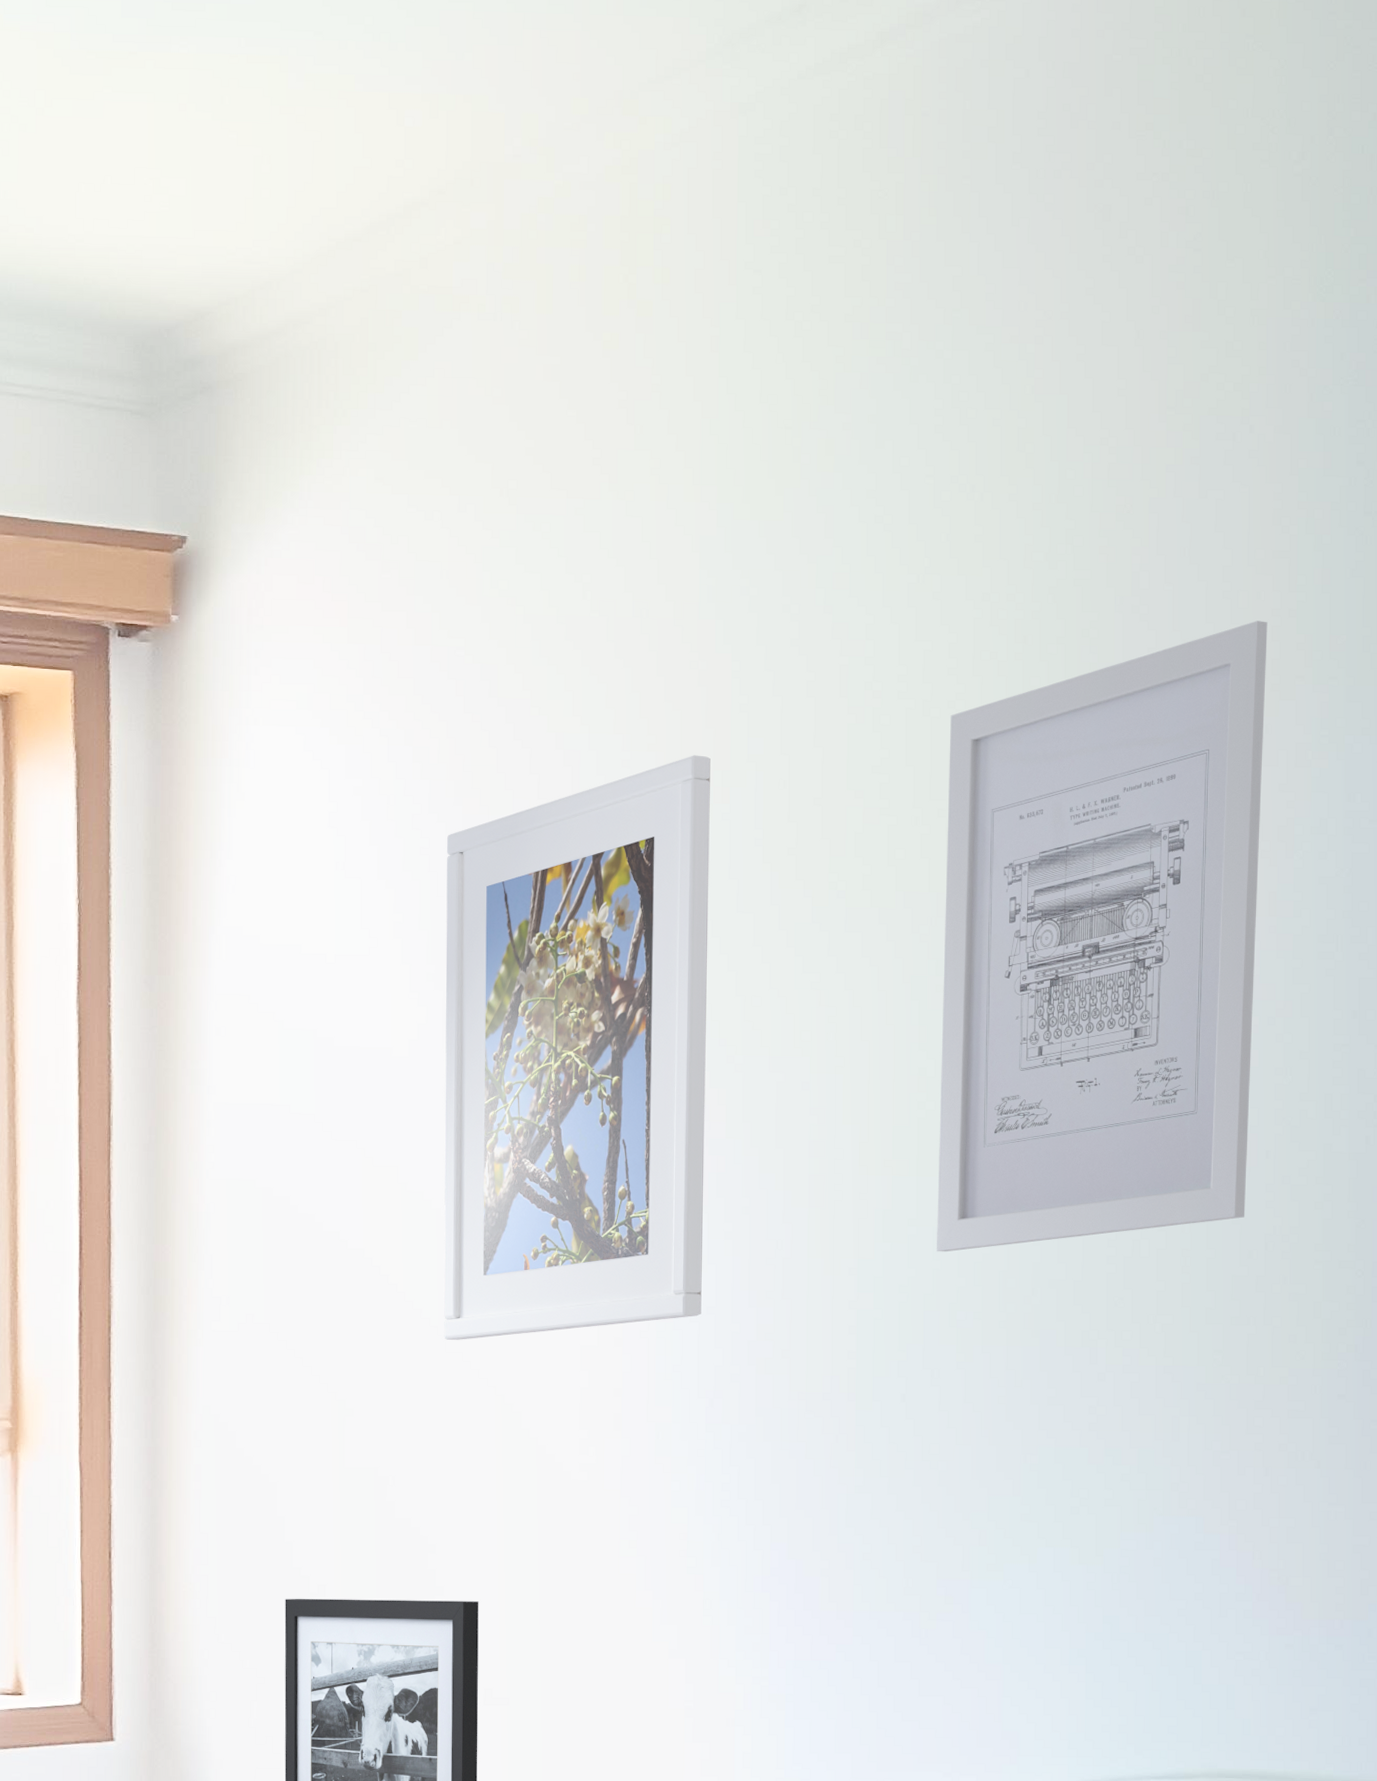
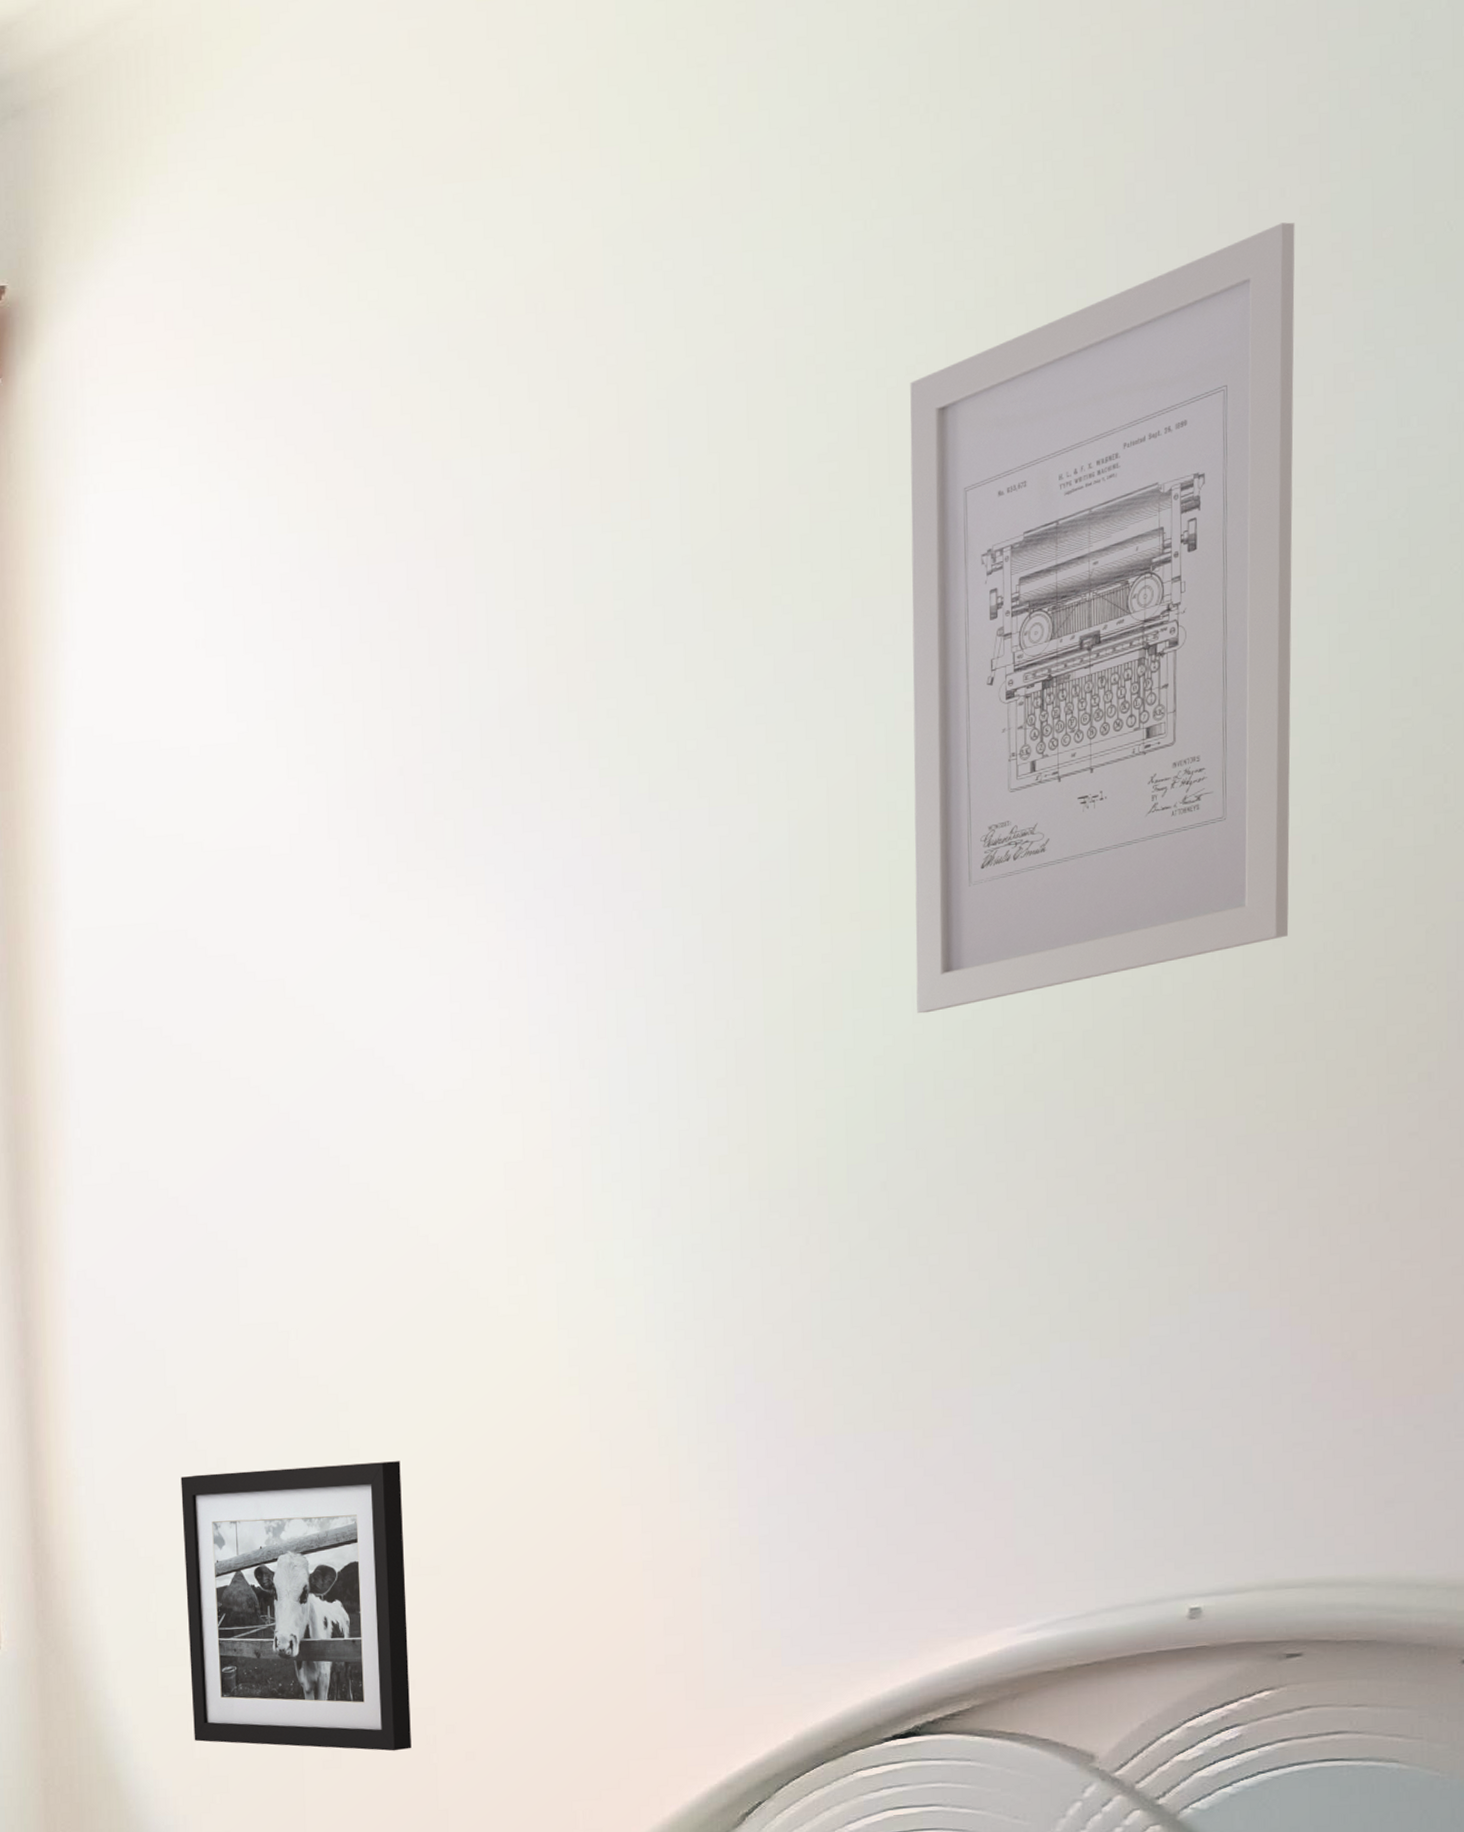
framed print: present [443,755,711,1340] -> none [322,466,642,1170]

